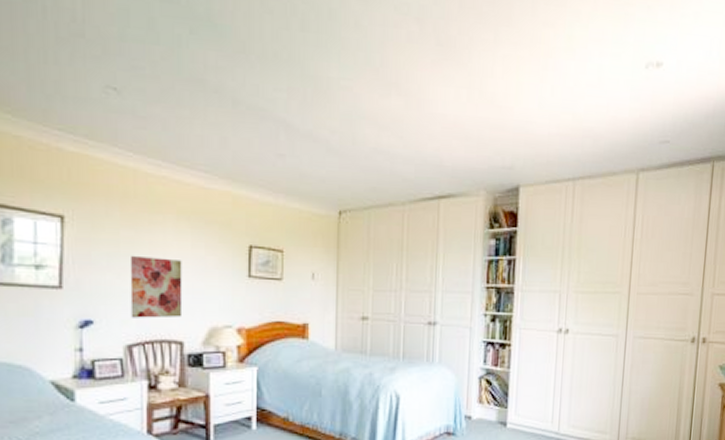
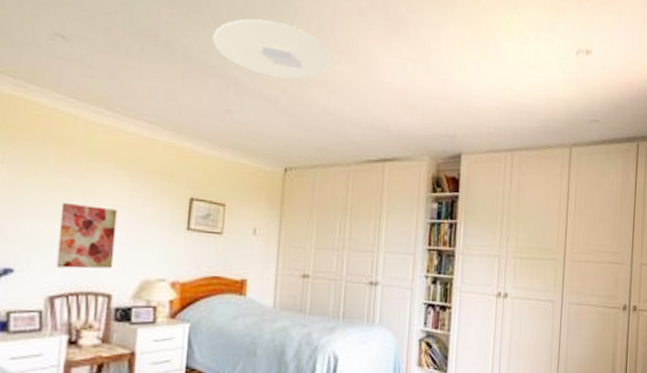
ceiling light: none [259,55,382,118] -> present [212,18,333,80]

